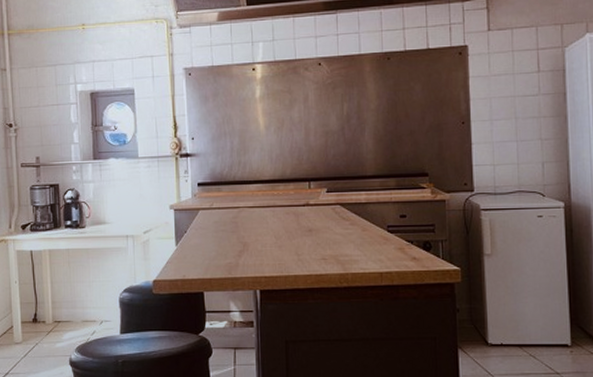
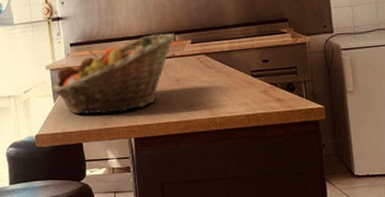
fruit basket: none [175,179,311,262] -> present [52,33,176,115]

